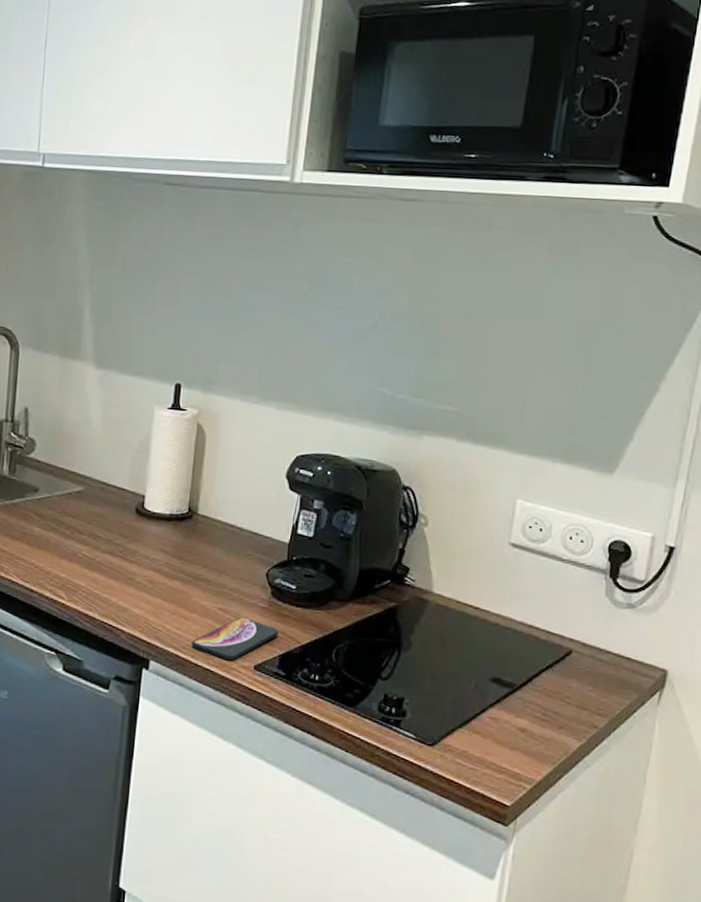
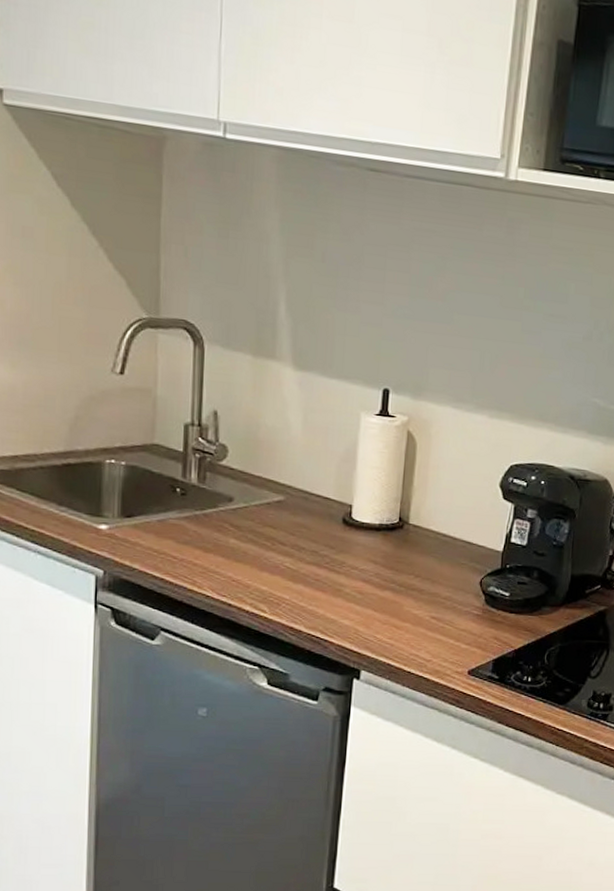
smartphone: present [192,617,279,661] -> none [404,625,493,667]

